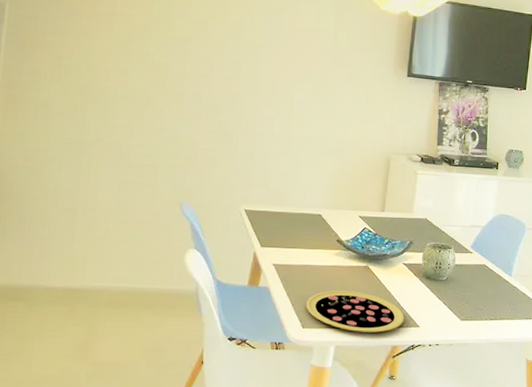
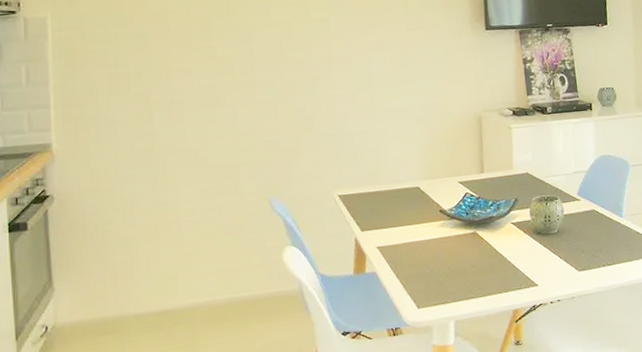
pizza: present [306,290,405,333] -> none [418,260,522,303]

